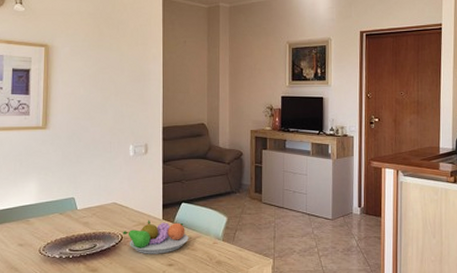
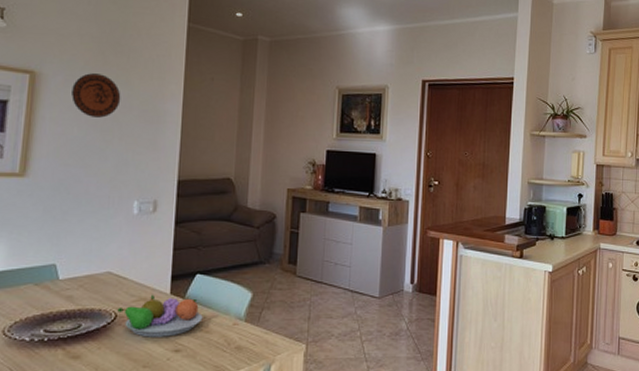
decorative plate: none [77,43,114,79] -> present [72,73,121,118]

